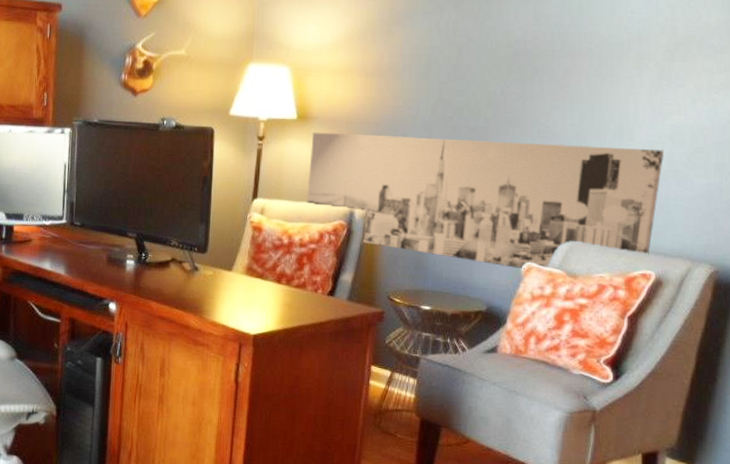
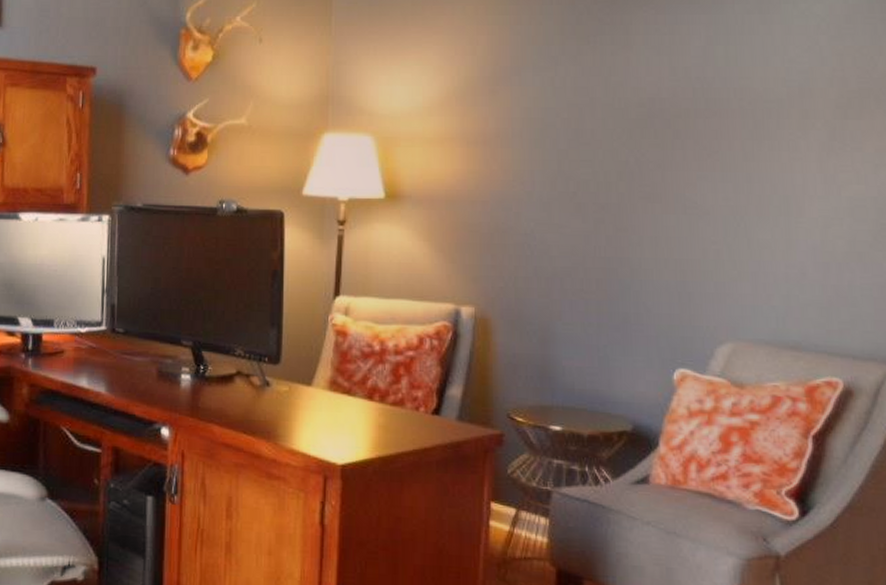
wall art: present [307,132,665,269] -> none [401,214,844,378]

